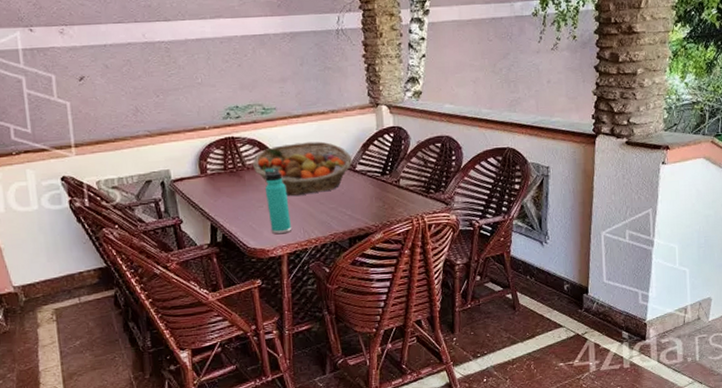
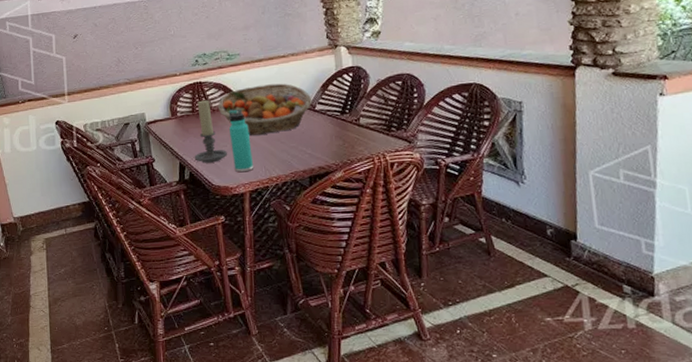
candle holder: none [227,157,264,225] -> present [194,100,228,163]

